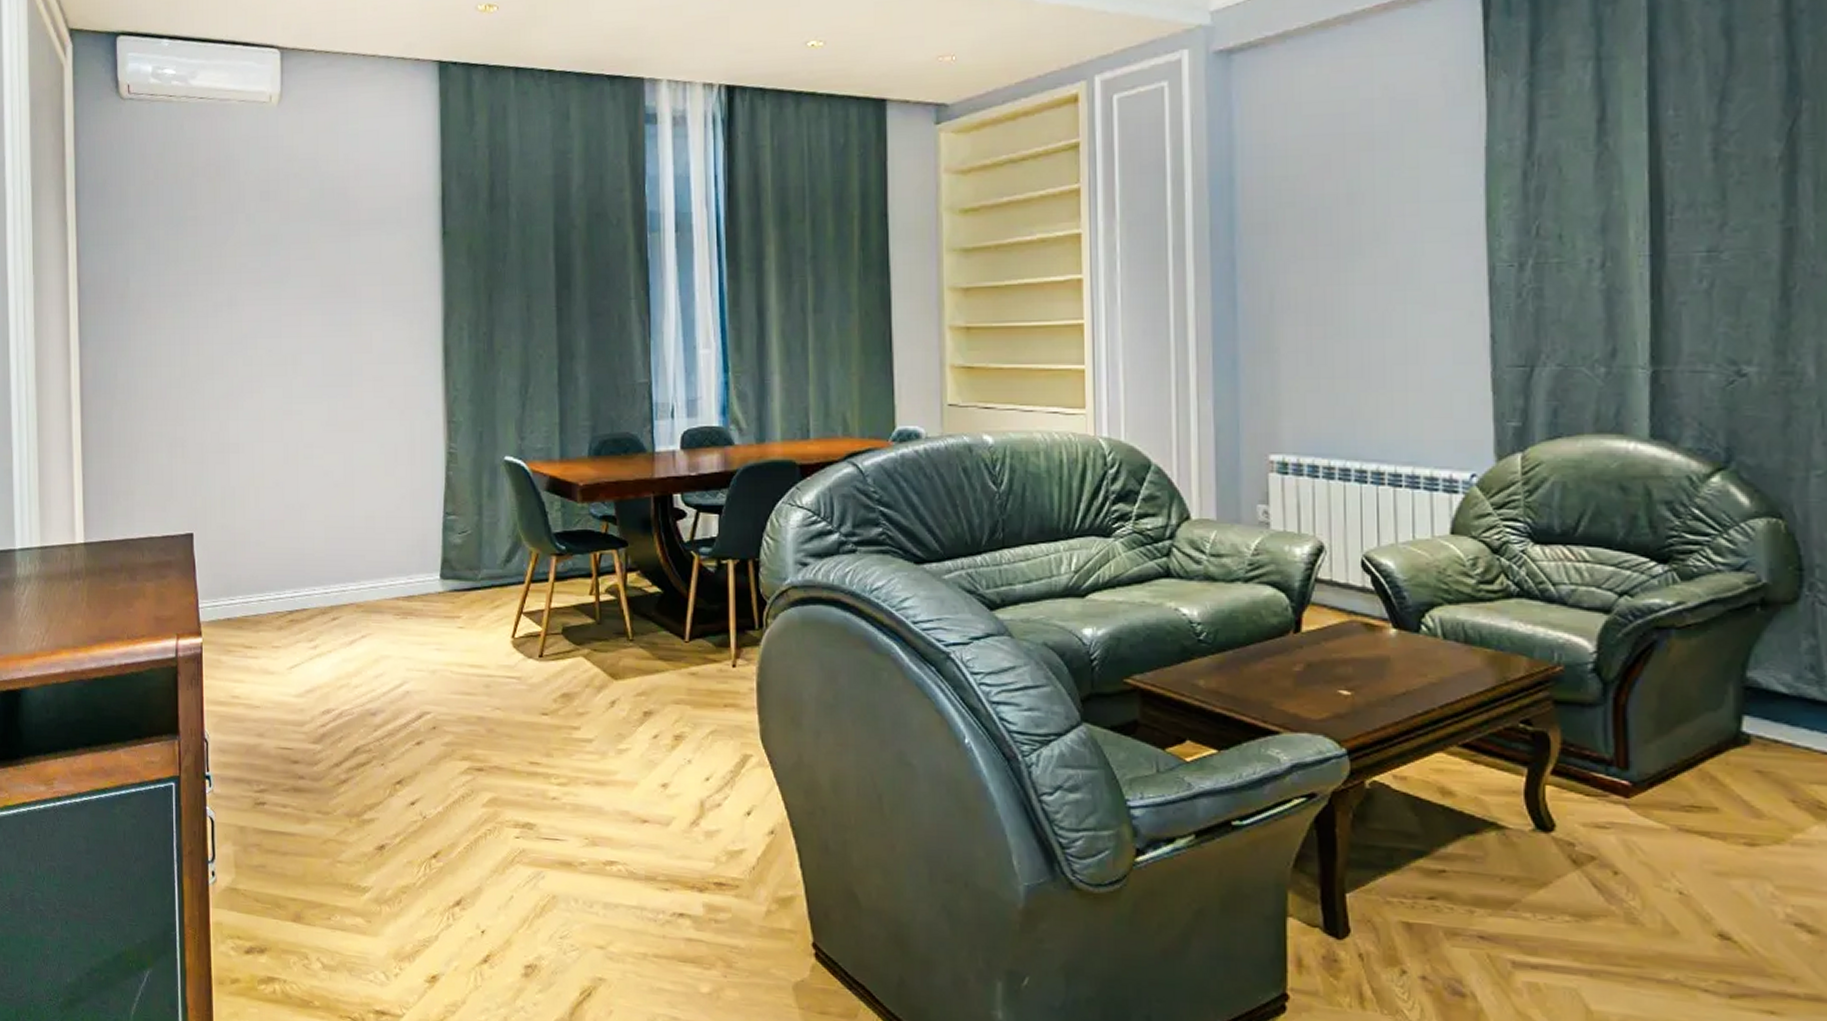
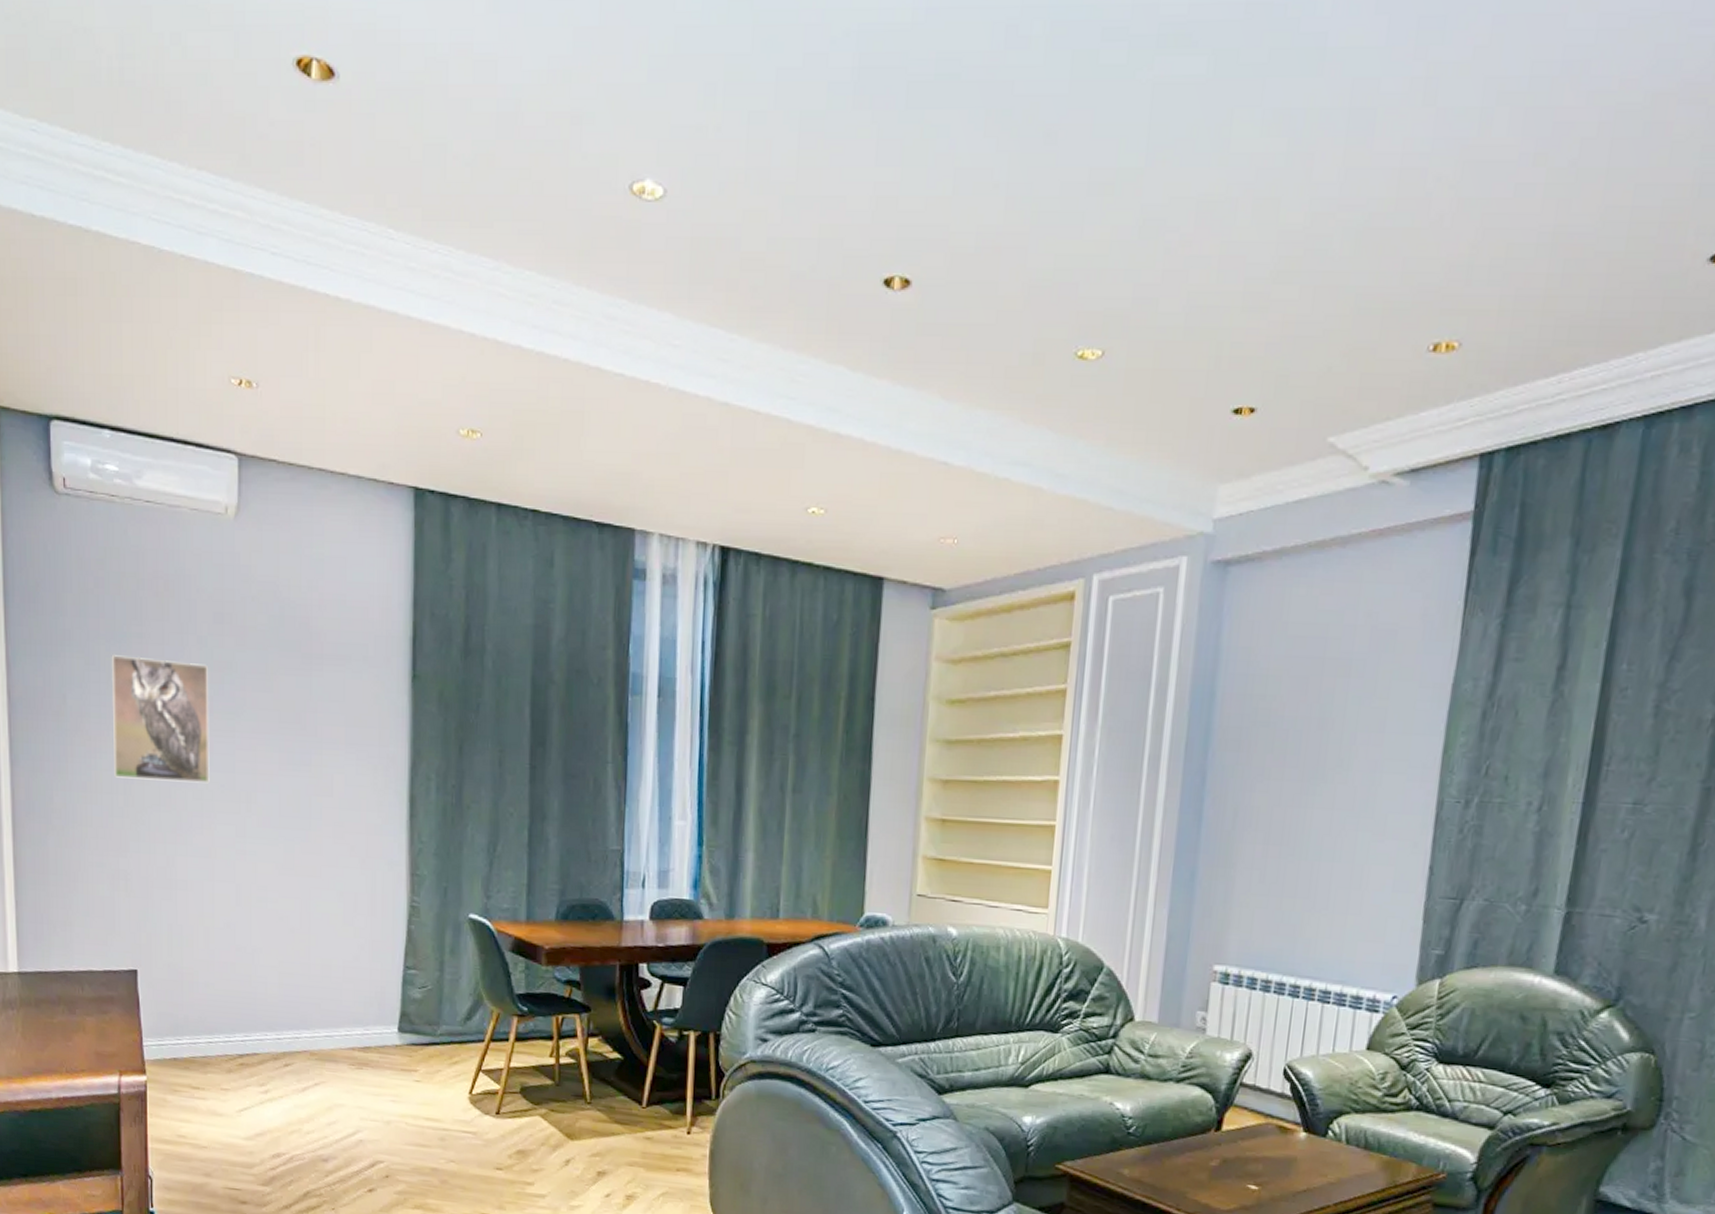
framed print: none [169,237,258,351] -> present [111,655,210,784]

